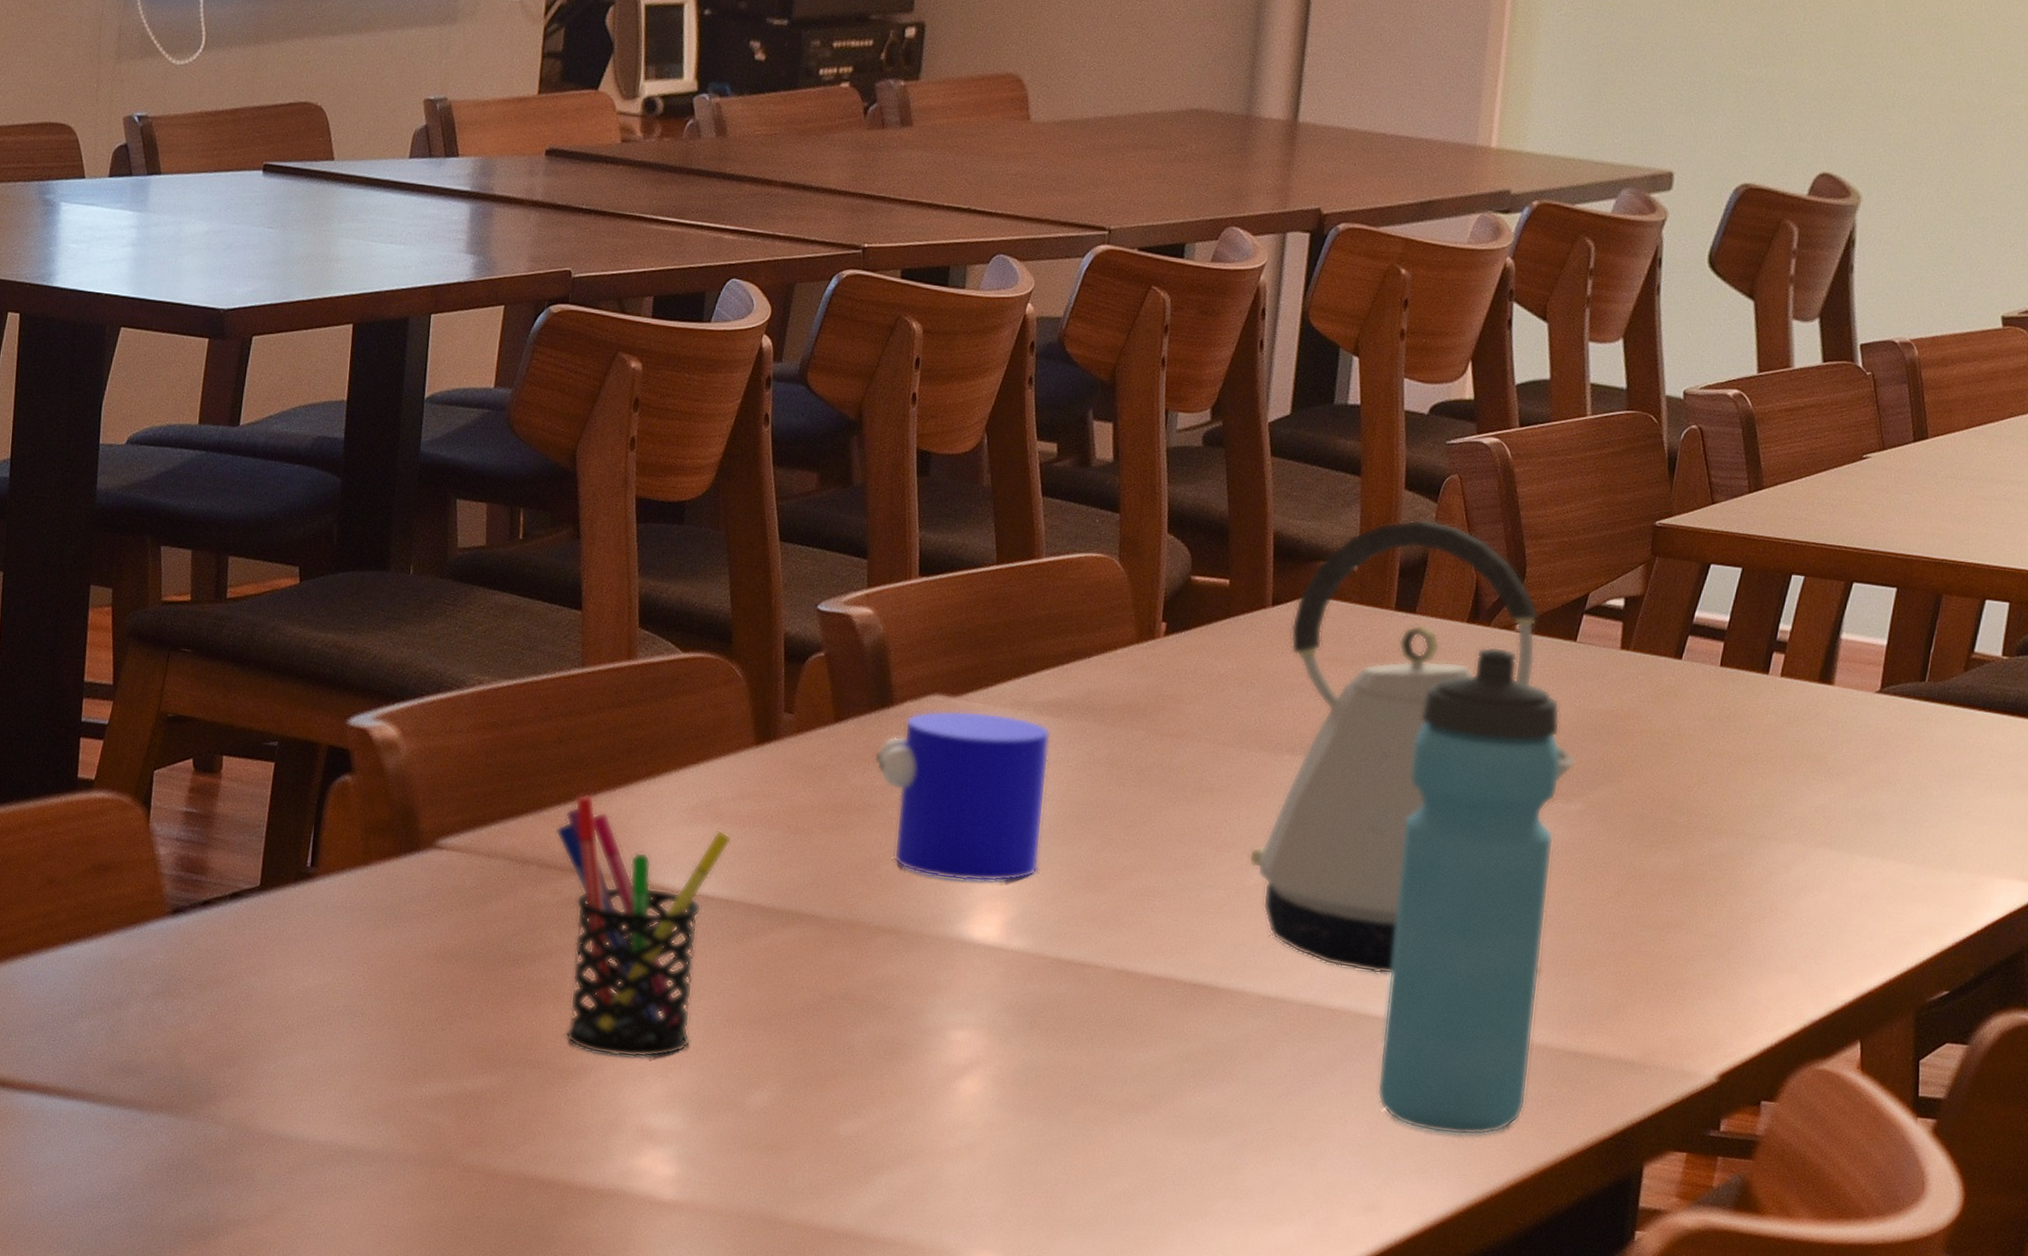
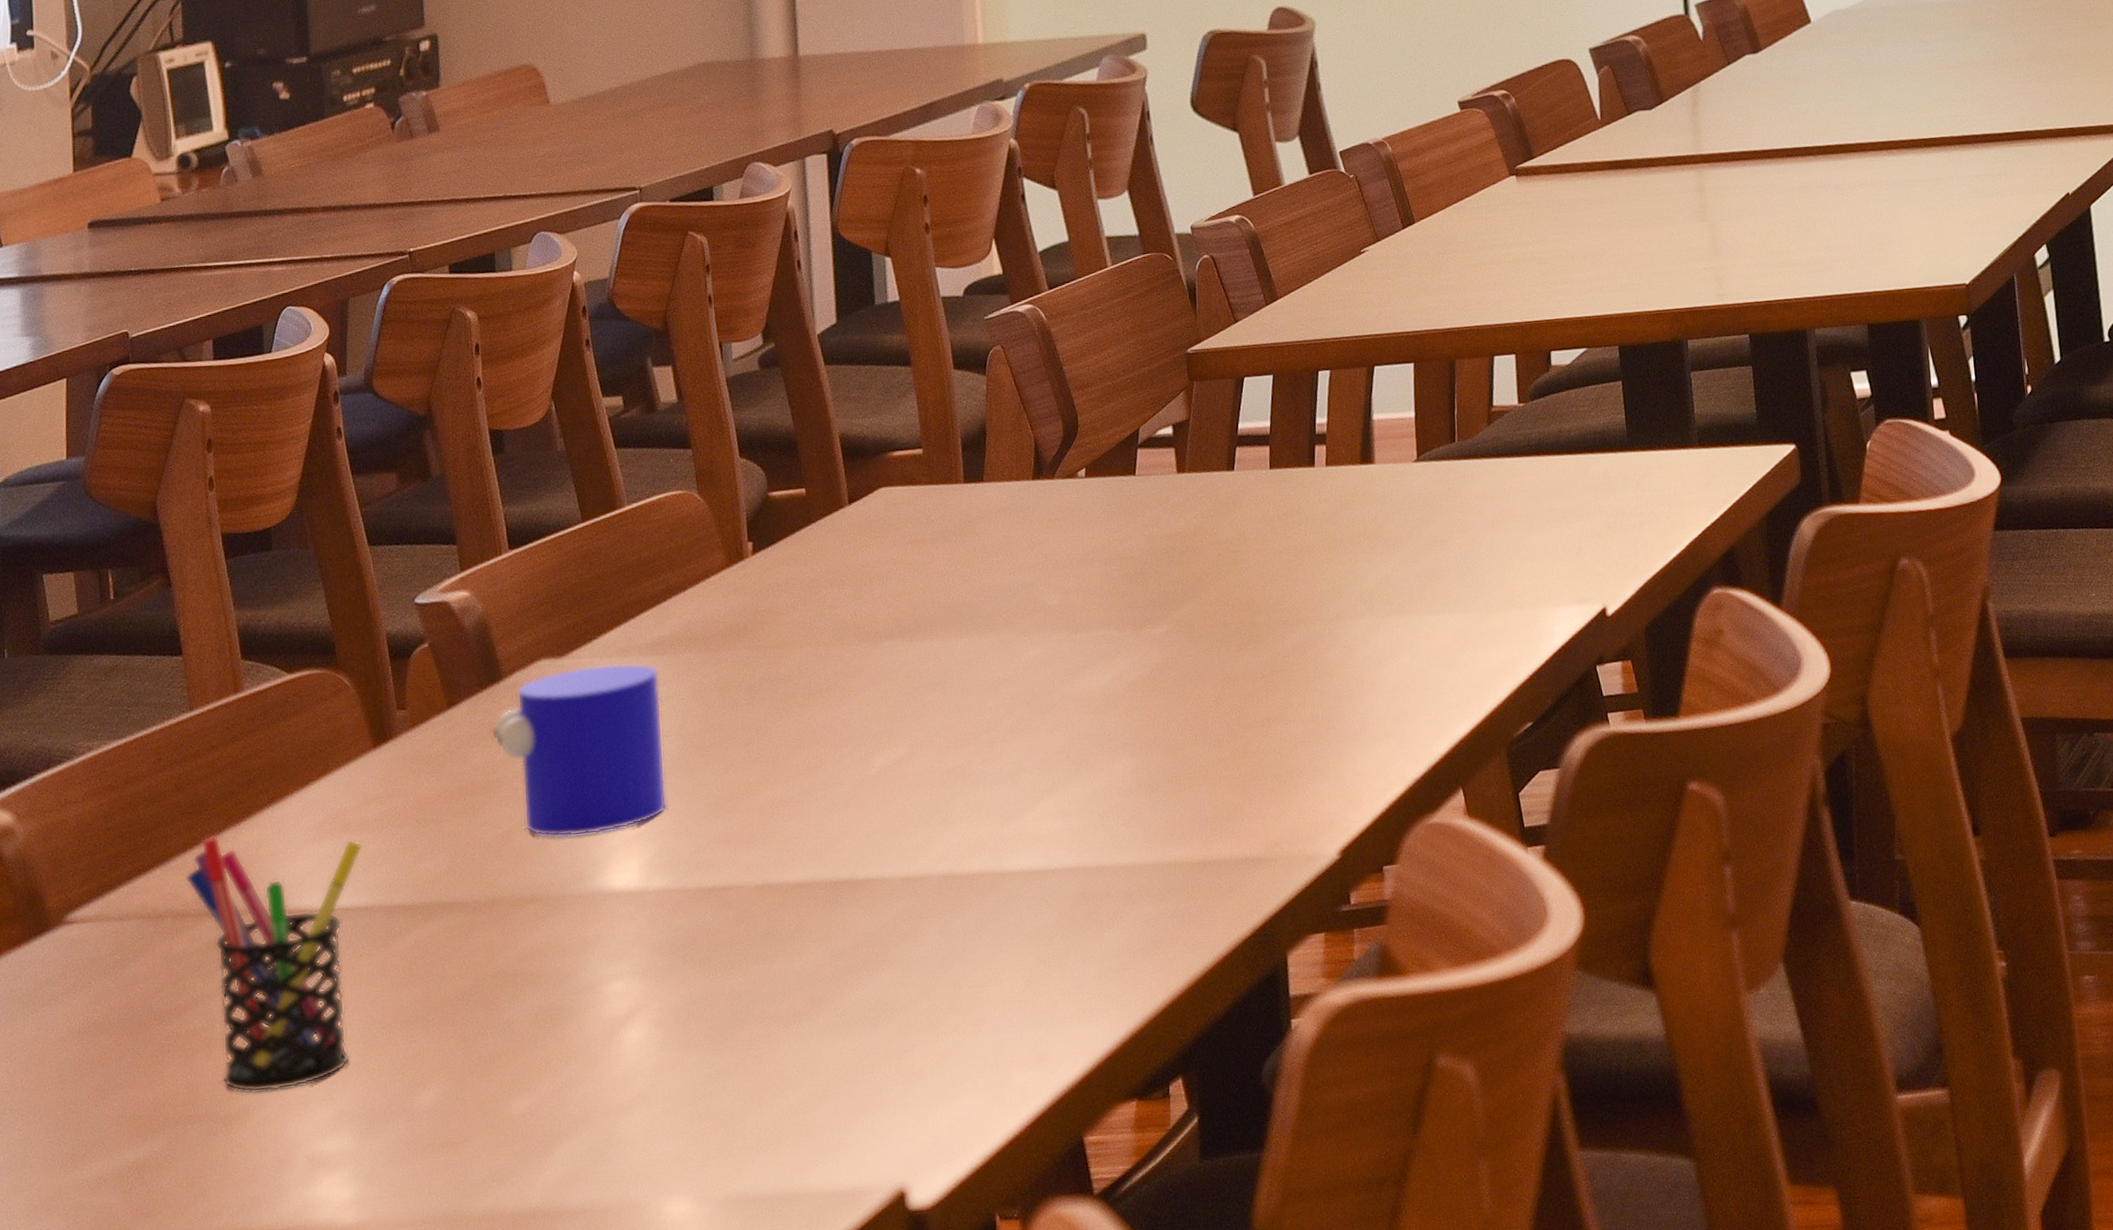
kettle: present [1248,518,1577,975] -> none [866,392,1156,833]
water bottle: present [1376,646,1560,1136] -> none [1003,495,1167,972]

